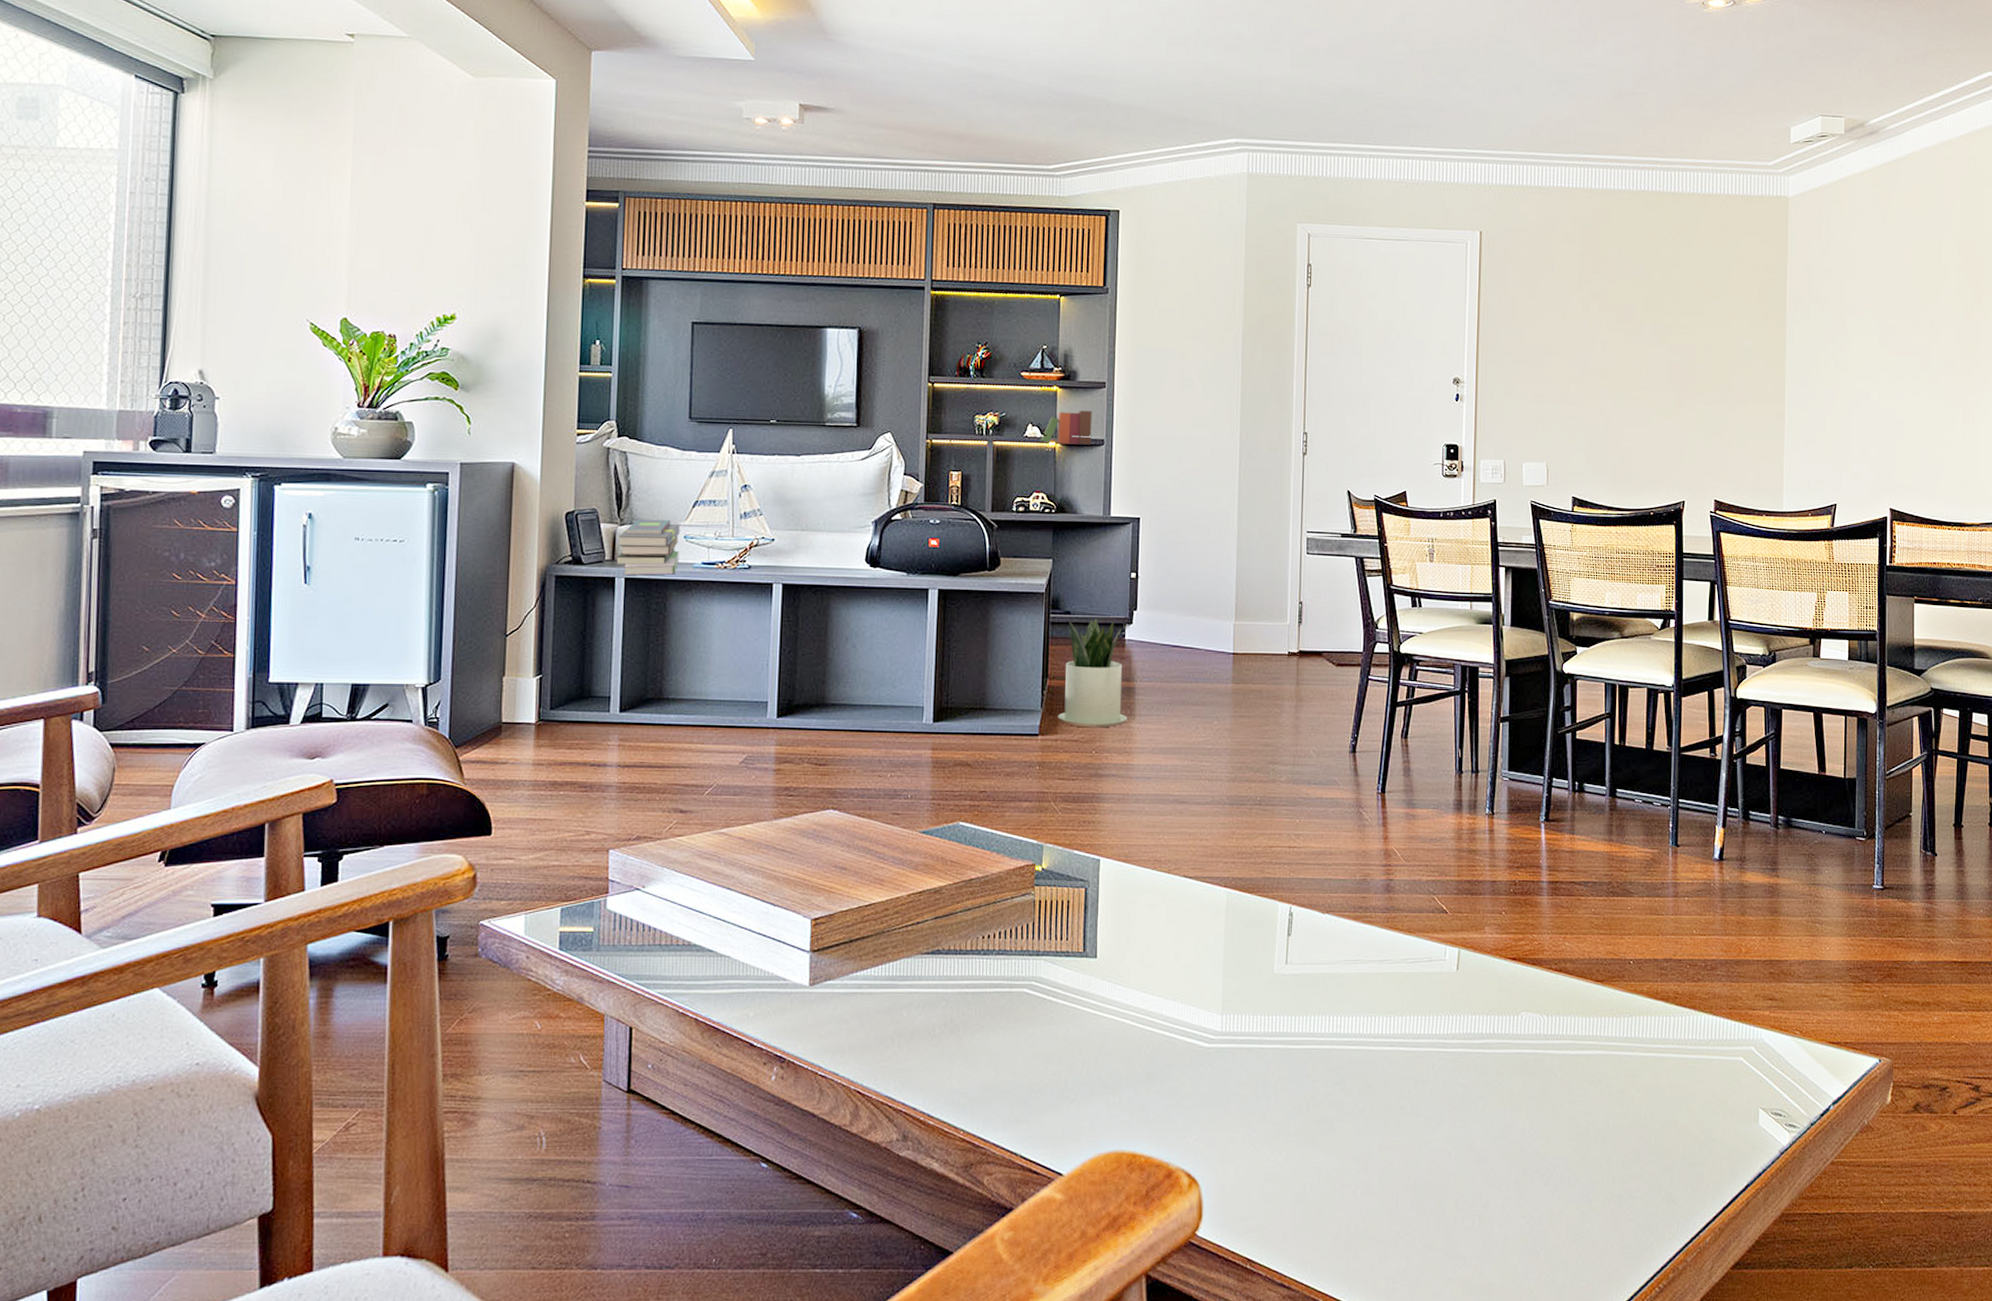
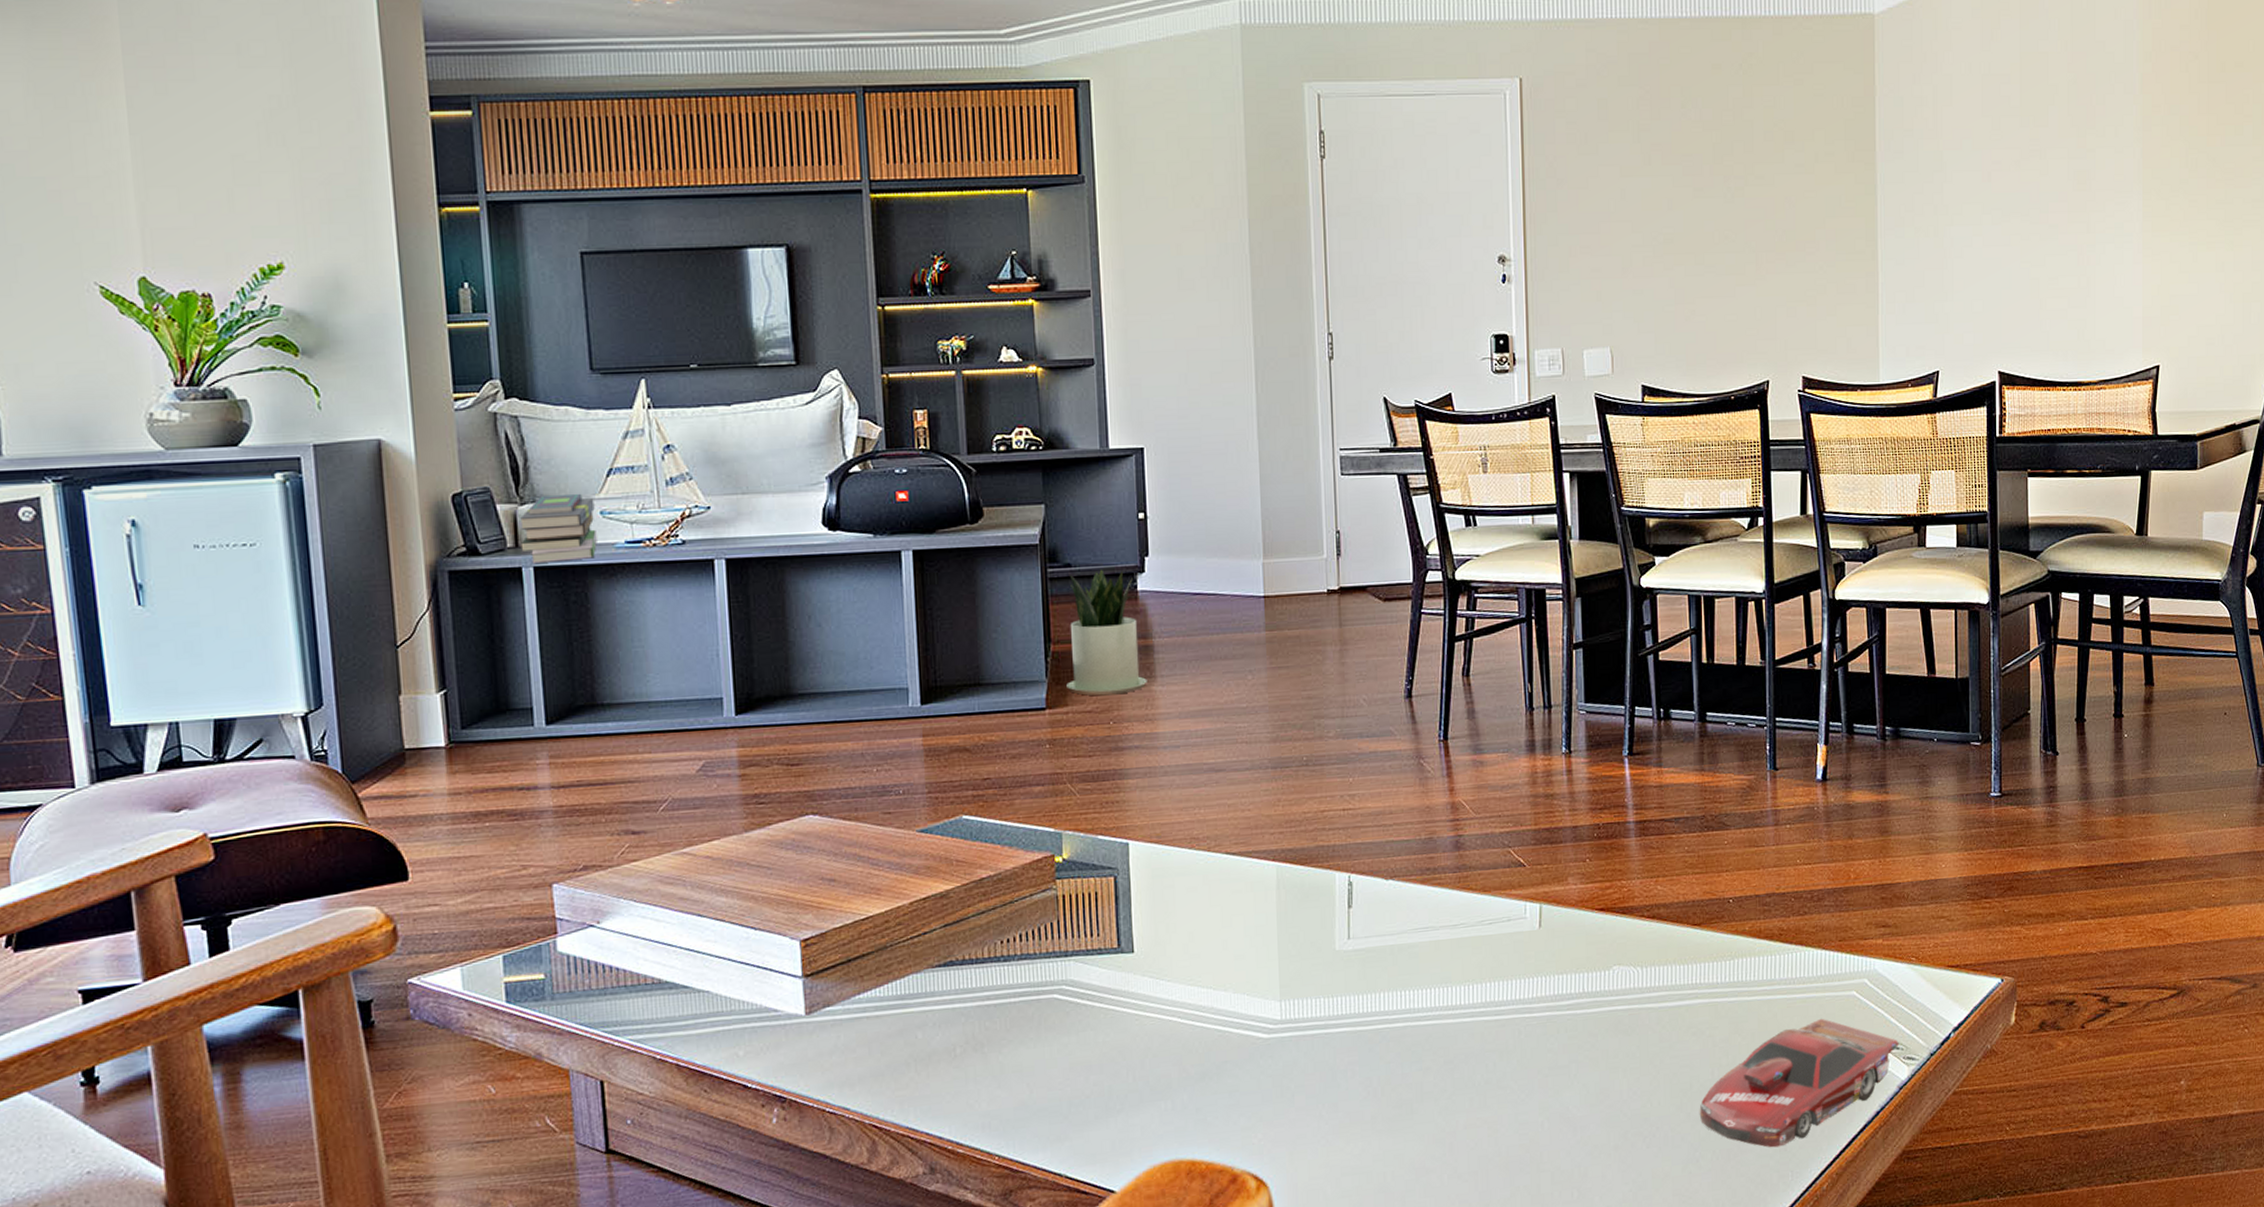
books: present [1041,410,1093,445] -> none [1018,325,1079,368]
toy car: none [1594,1079,1782,1197] -> present [1699,1018,1899,1148]

